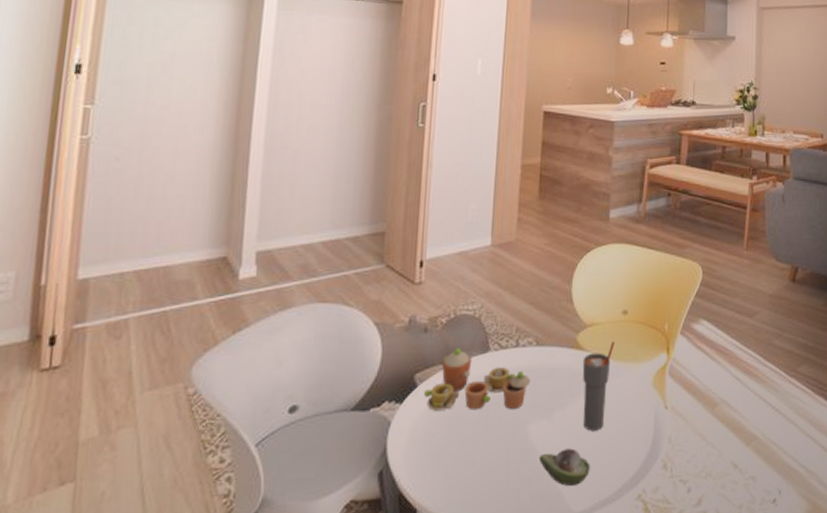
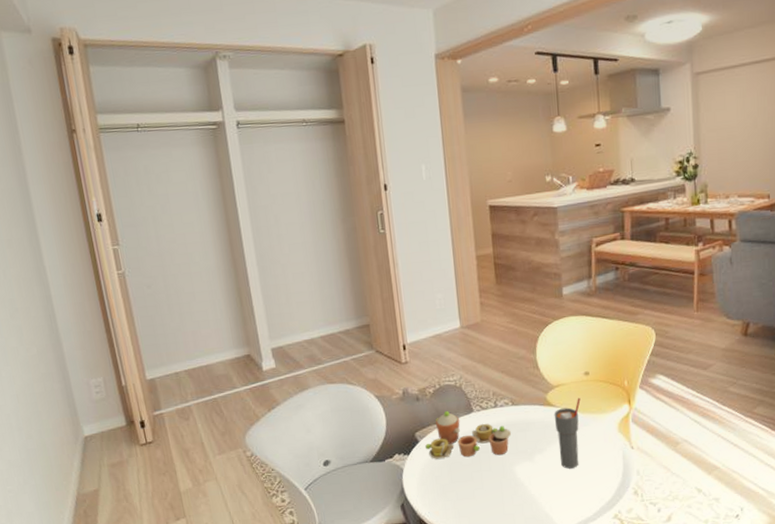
fruit: present [538,448,590,486] -> none [527,482,571,510]

